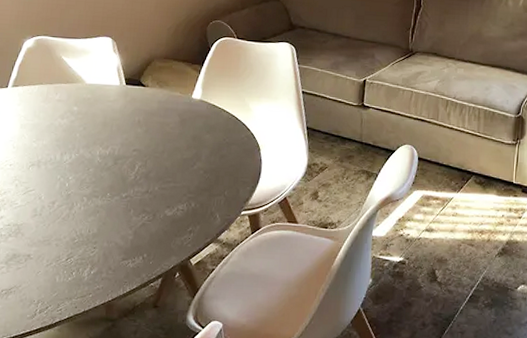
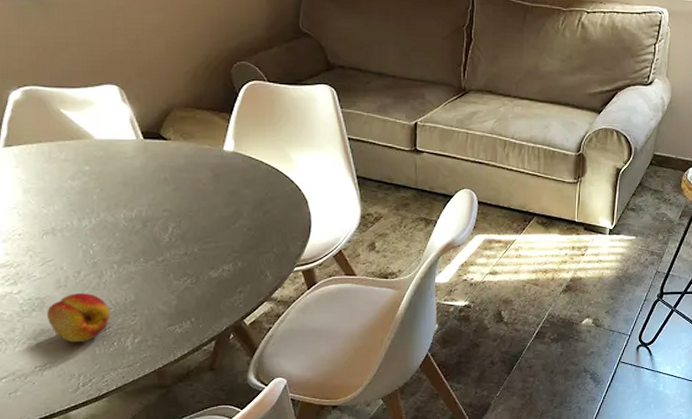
fruit: none [20,222,74,270] -> present [47,293,110,343]

